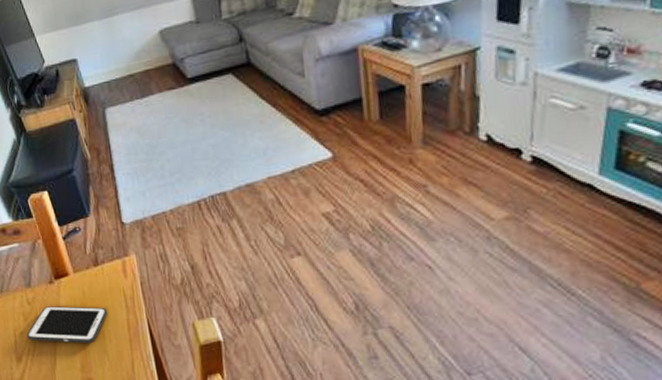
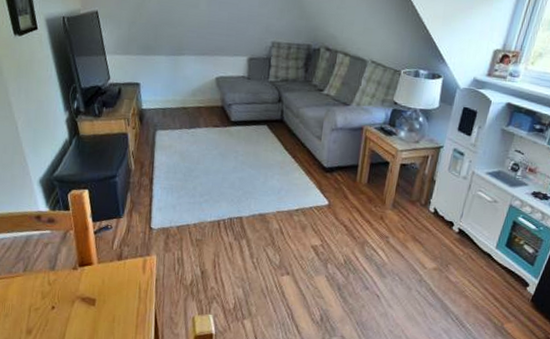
cell phone: present [27,306,107,344] -> none [41,289,121,325]

